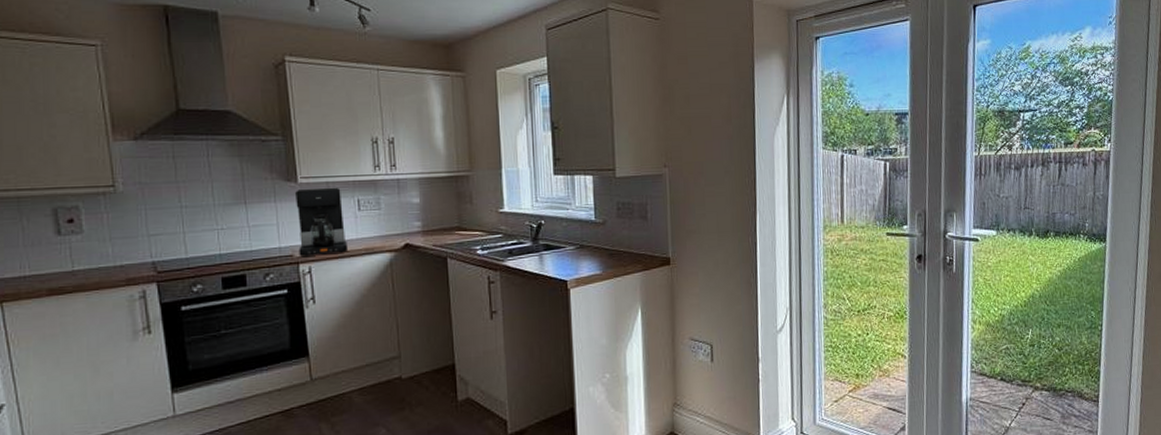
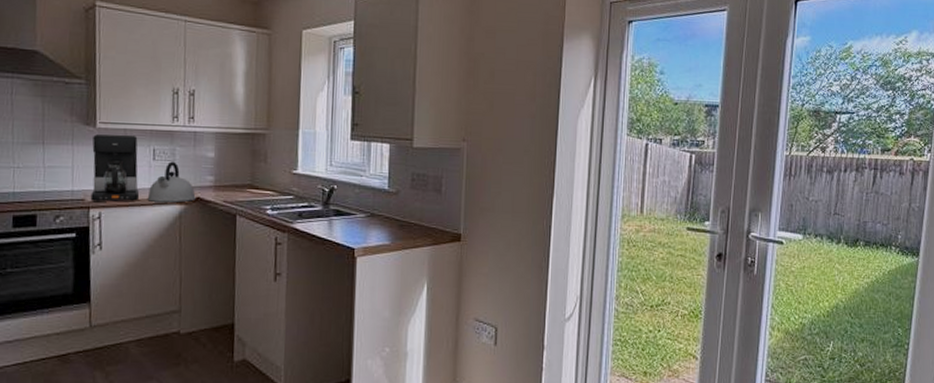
kettle: none [356,210,405,252] -> present [147,161,196,203]

